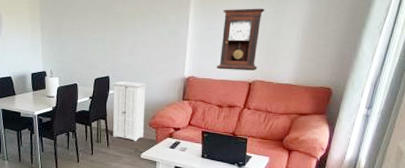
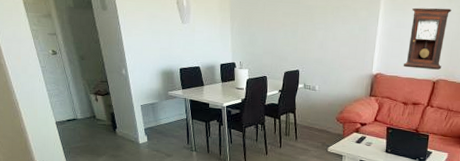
storage cabinet: present [111,80,147,142] -> none [301,75,336,136]

